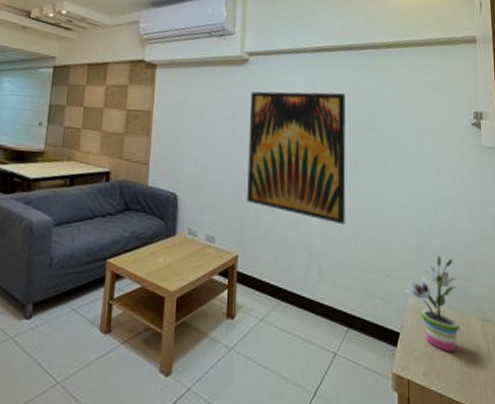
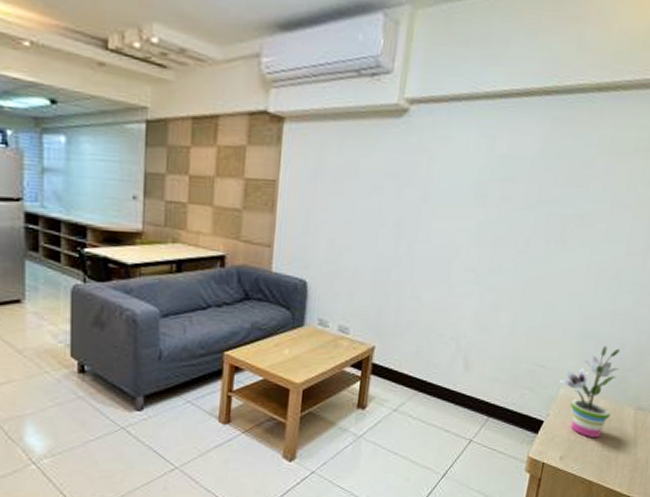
wall art: present [247,91,346,225] -> none [390,153,531,314]

